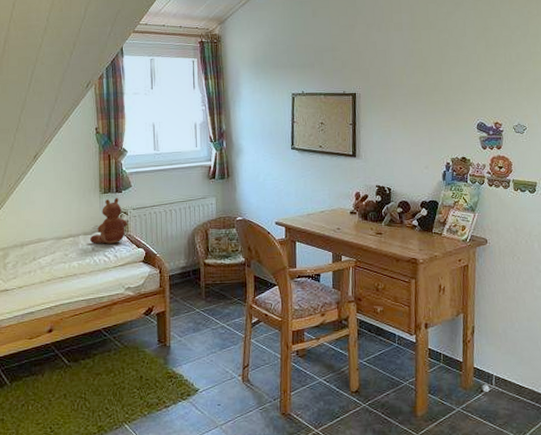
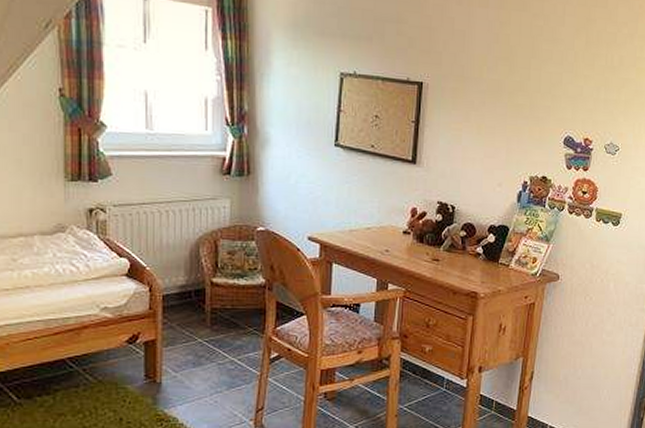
toy: present [89,198,127,244] -> none [49,188,105,249]

